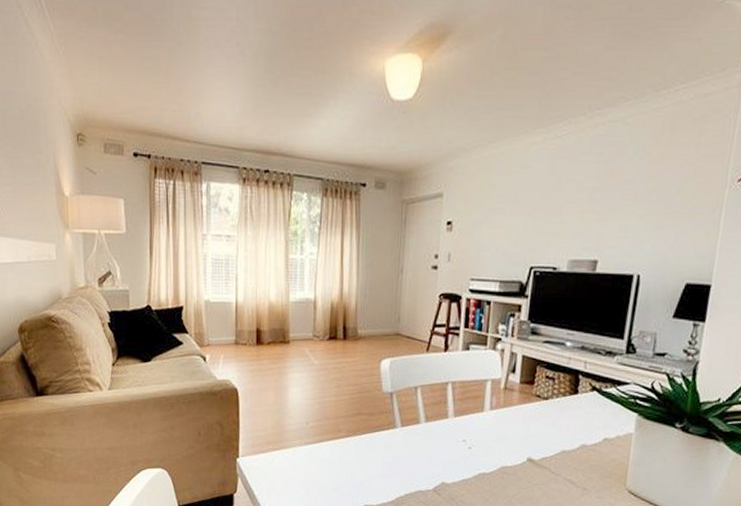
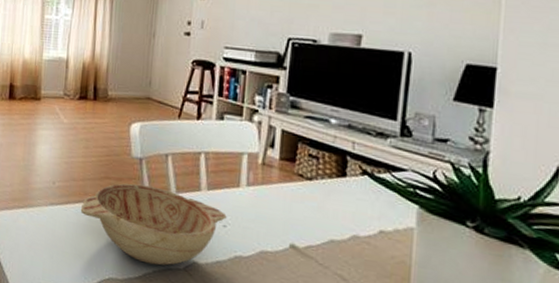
decorative bowl: none [334,417,472,489] -> present [80,183,227,266]

